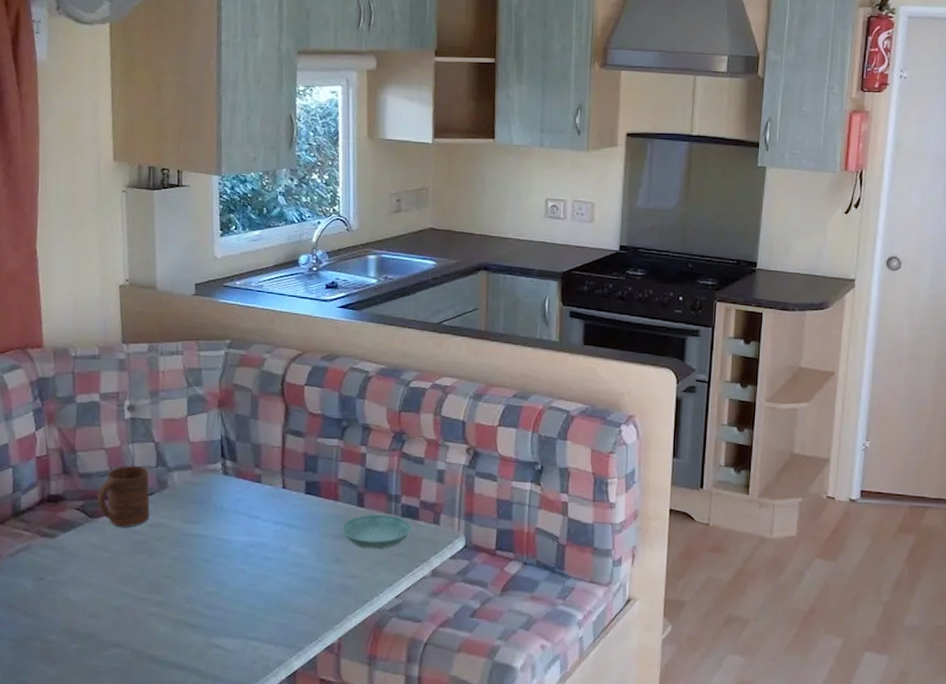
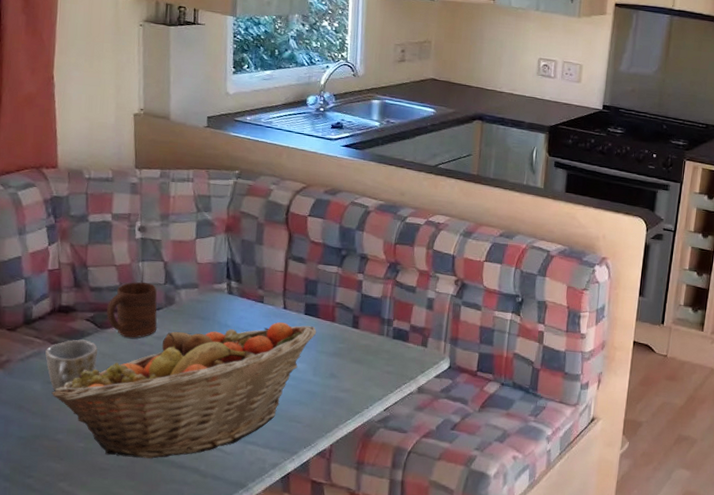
mug: none [35,530,89,588] -> present [45,339,98,391]
fruit basket: none [42,503,319,659] -> present [51,322,317,459]
saucer: present [341,514,412,550] -> none [336,335,402,367]

